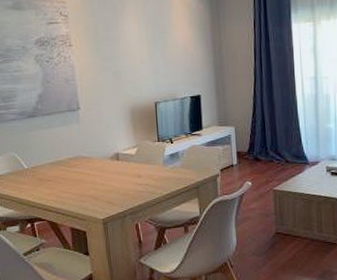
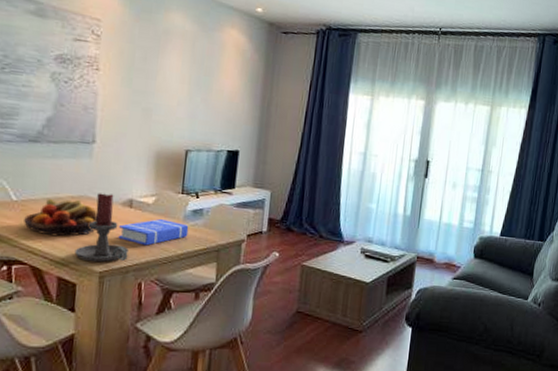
fruit bowl: none [36,161,94,194] -> present [24,198,98,237]
candle holder: none [80,151,123,212] -> present [74,193,129,263]
book: none [112,166,170,192] -> present [118,218,189,246]

